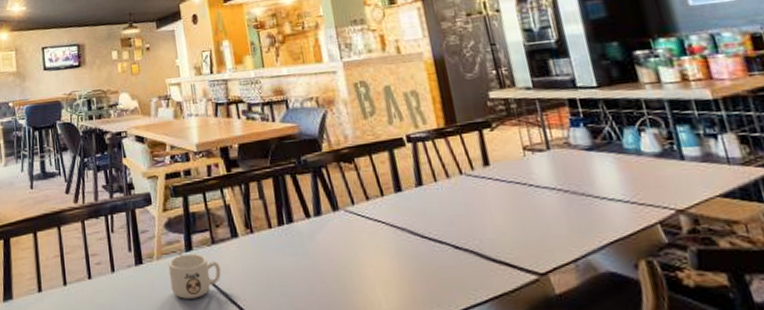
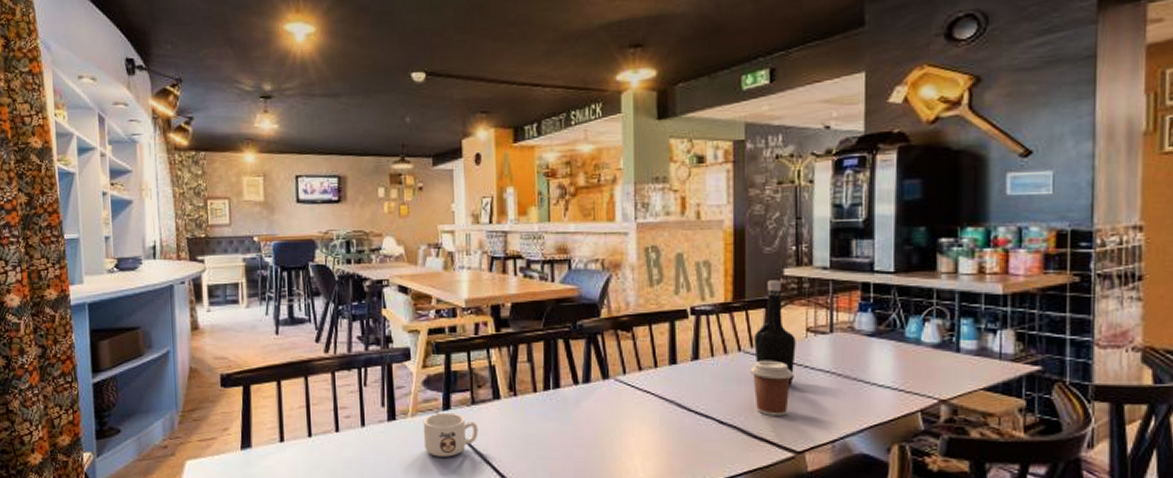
bottle: none [472,103,521,205] -> present [754,280,796,385]
coffee cup: none [475,181,522,237] -> present [749,360,794,416]

